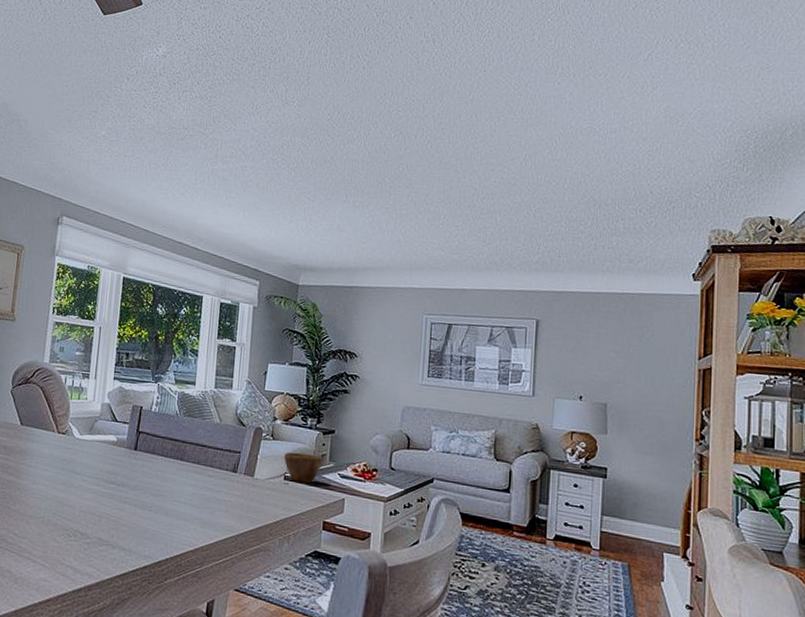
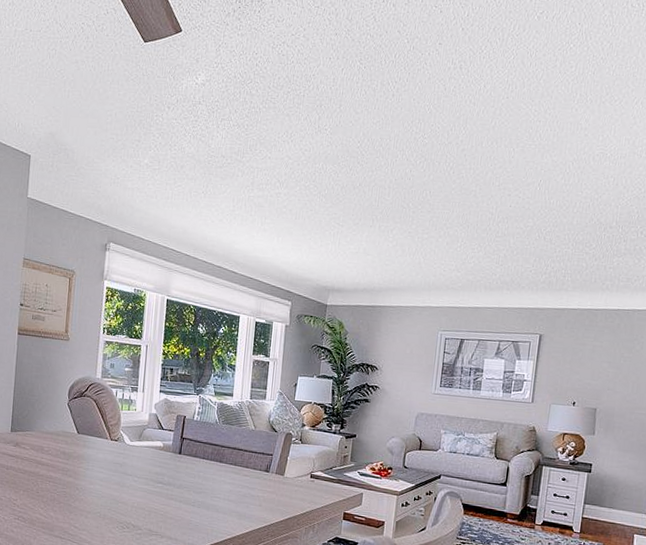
bowl: present [284,452,324,484] -> none [311,454,345,481]

